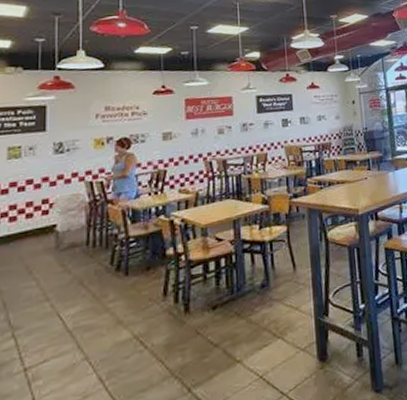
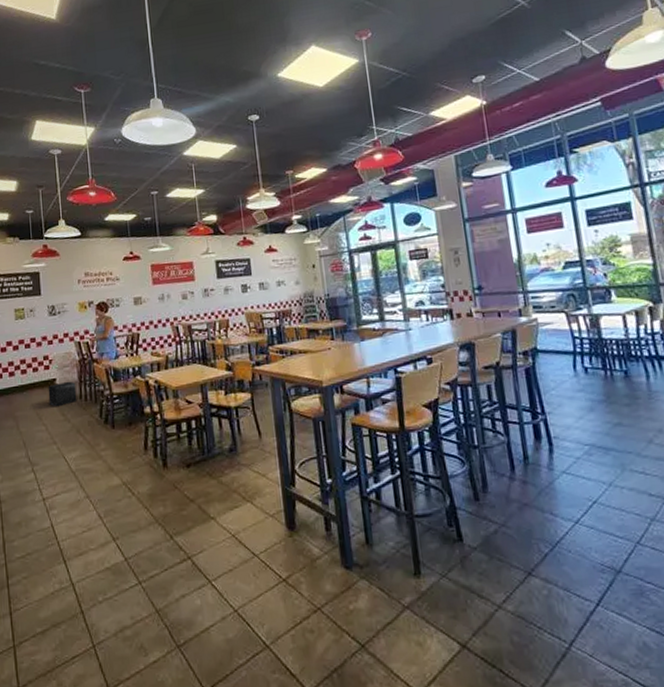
speaker: none [44,226,83,258] -> present [48,381,77,407]

